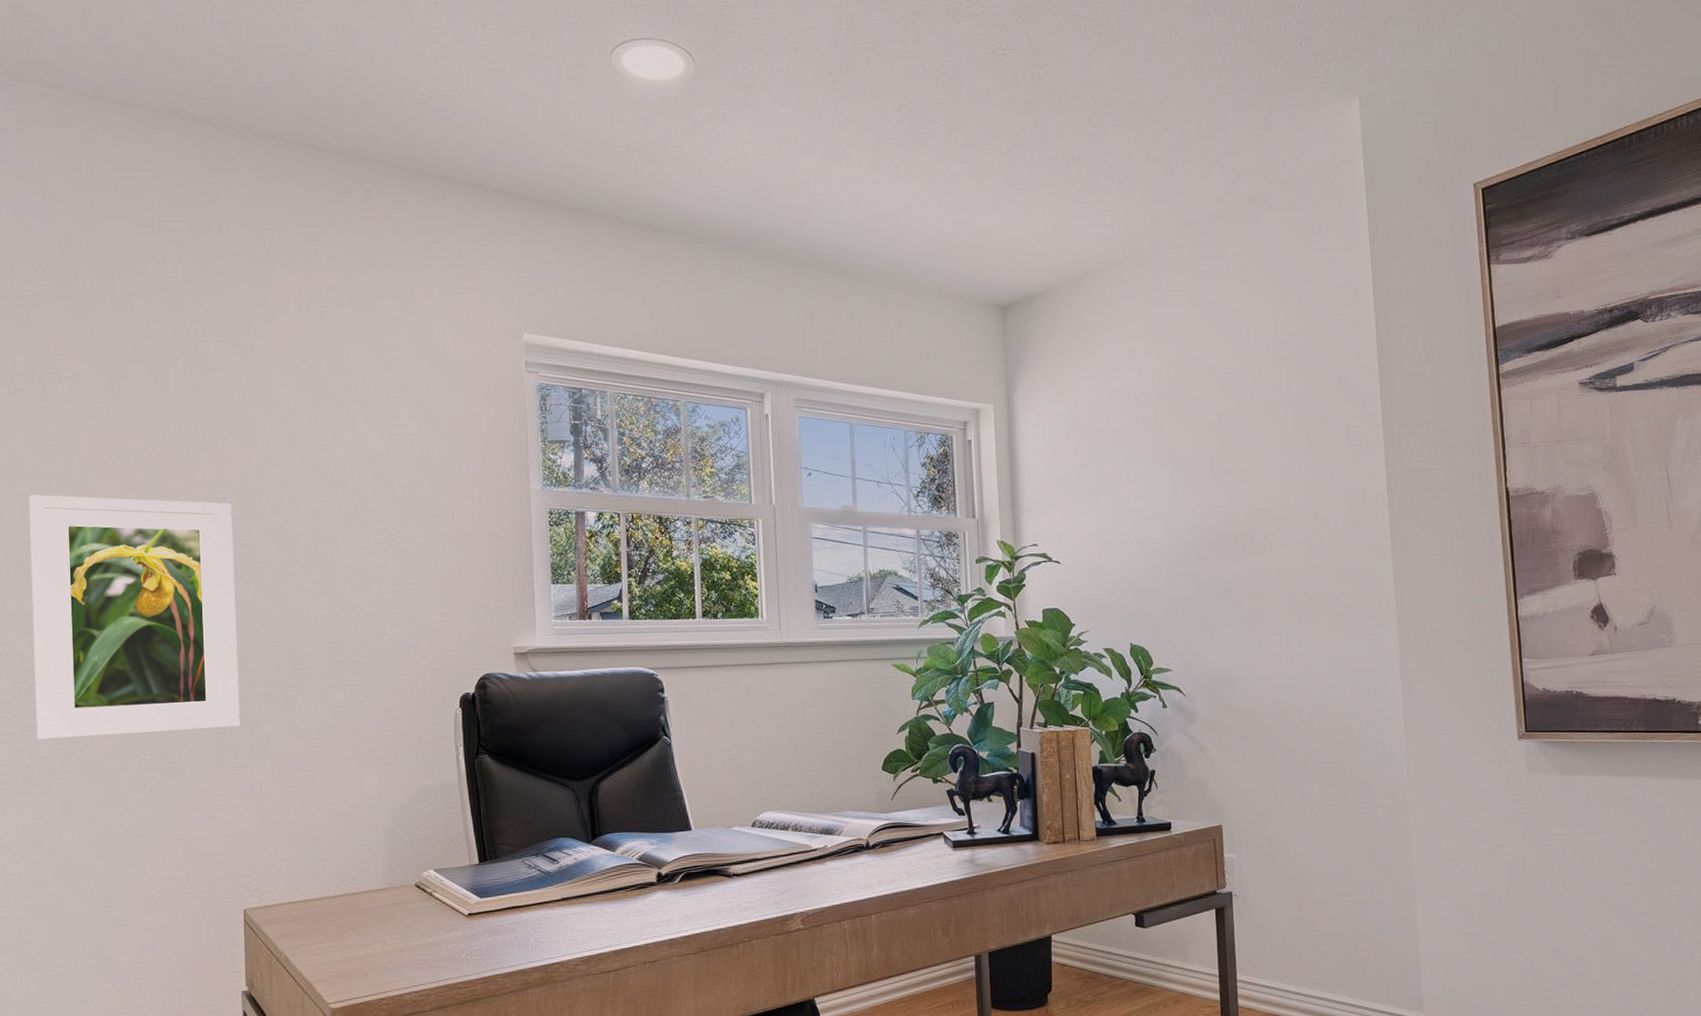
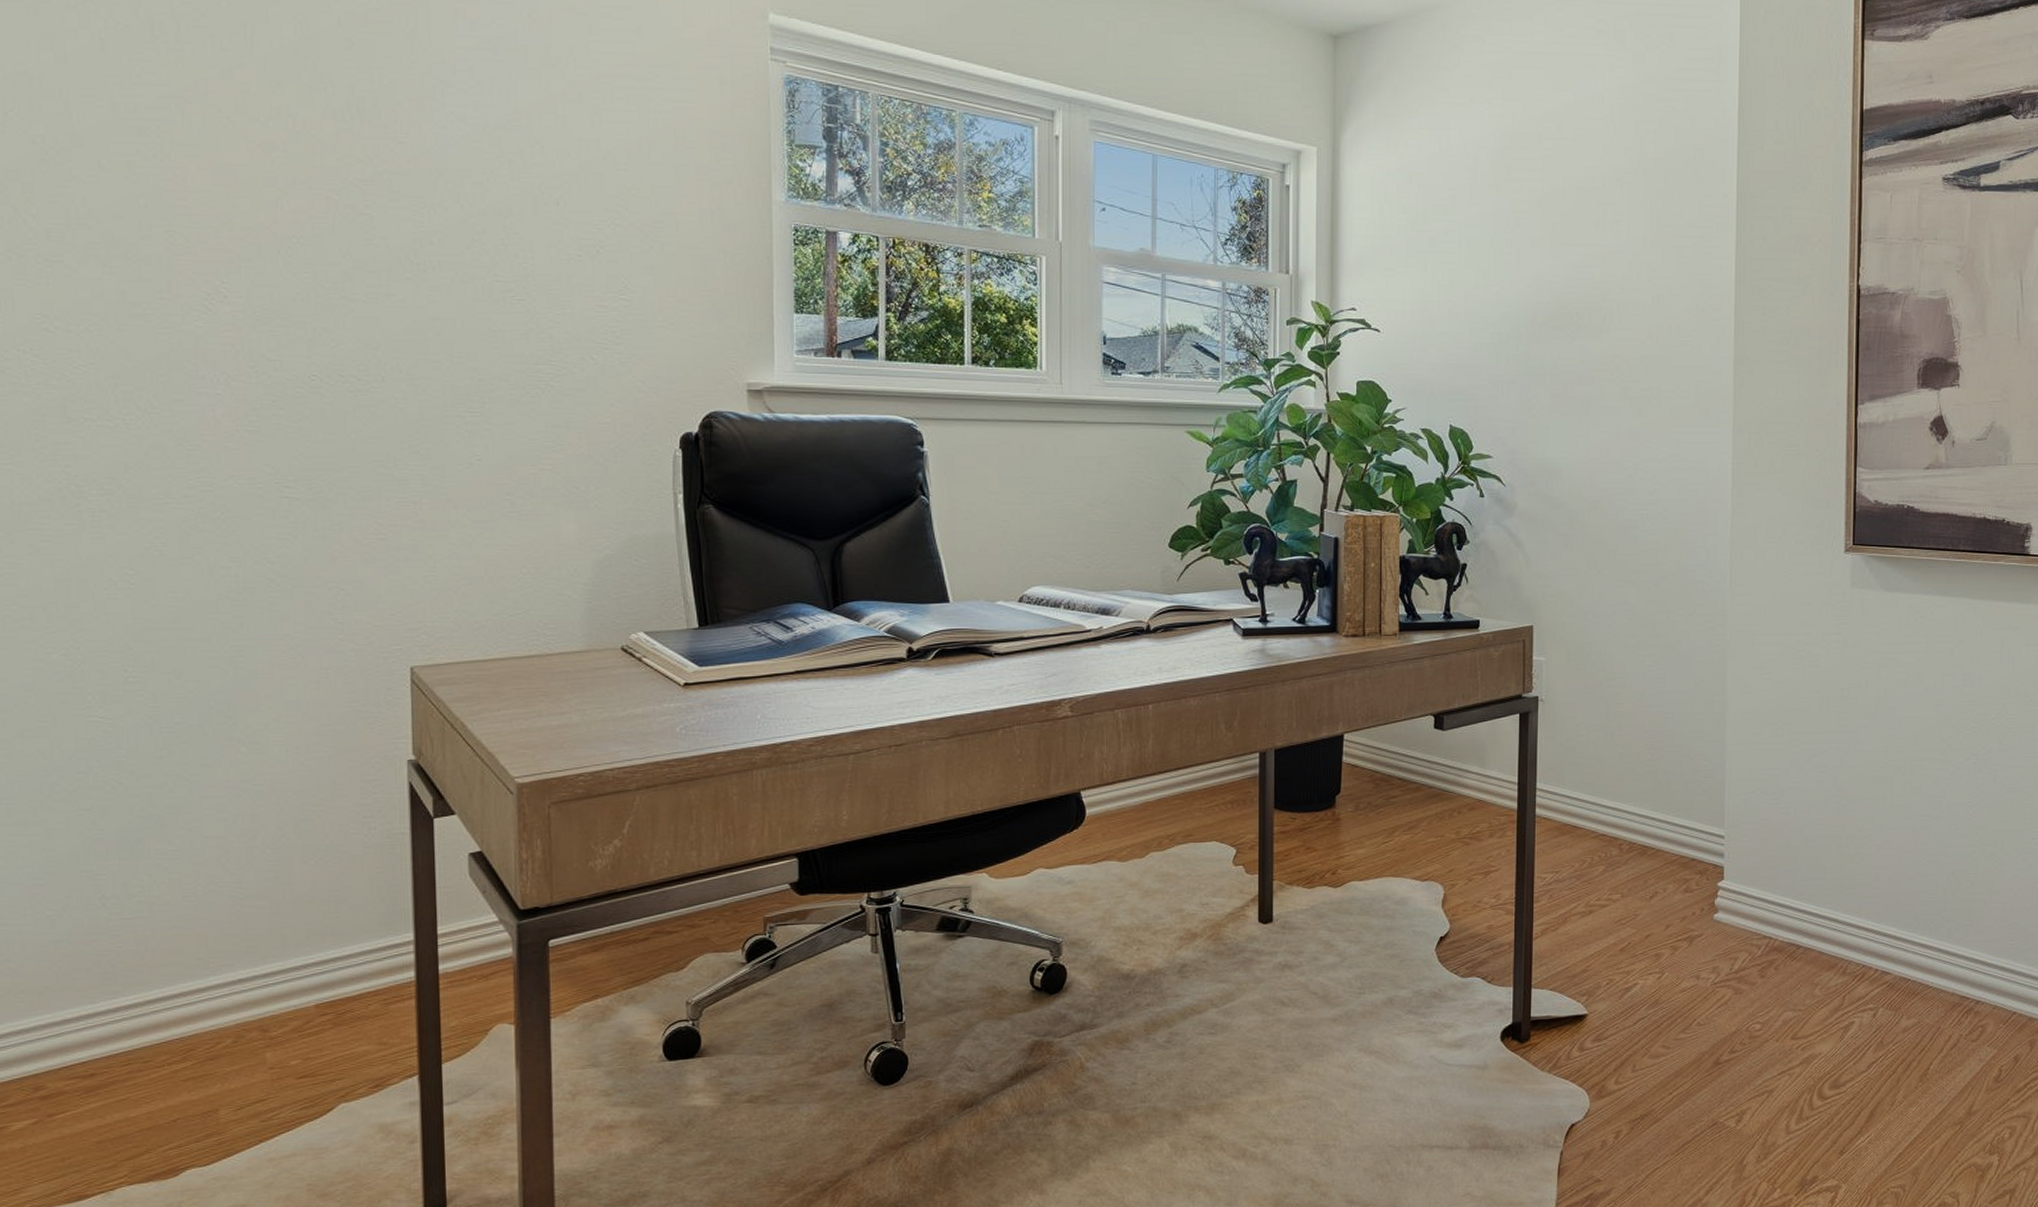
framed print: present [28,494,241,741] -> none [133,156,408,457]

